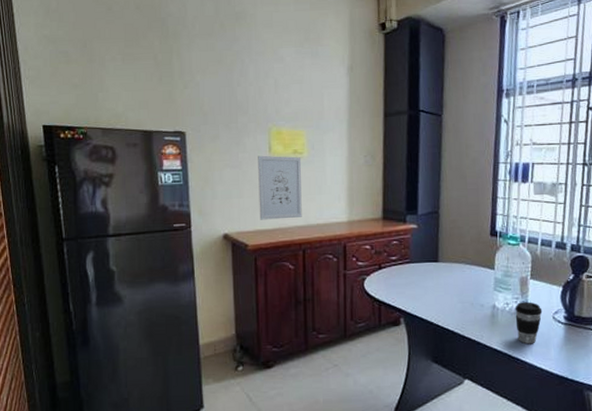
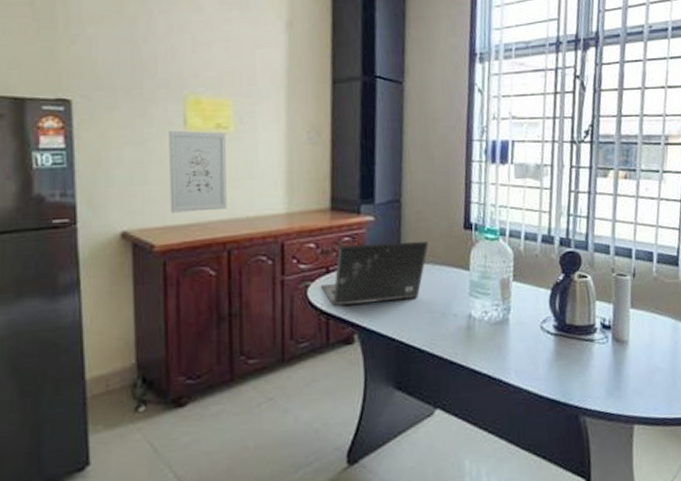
laptop: none [374,245,461,296] -> present [320,240,429,307]
coffee cup: present [515,302,543,344] -> none [495,309,528,362]

